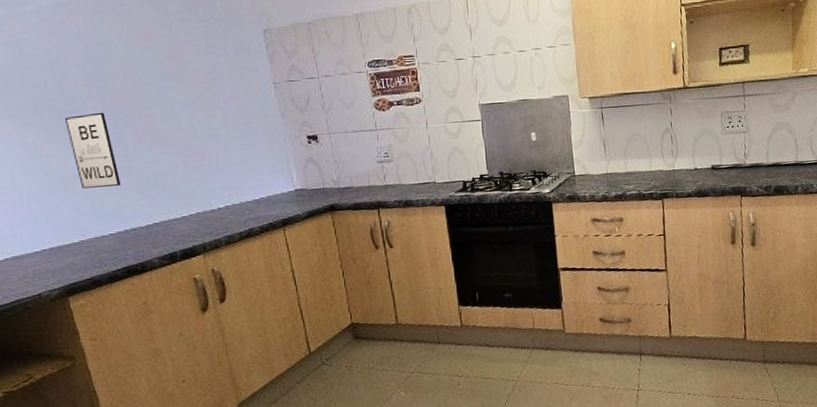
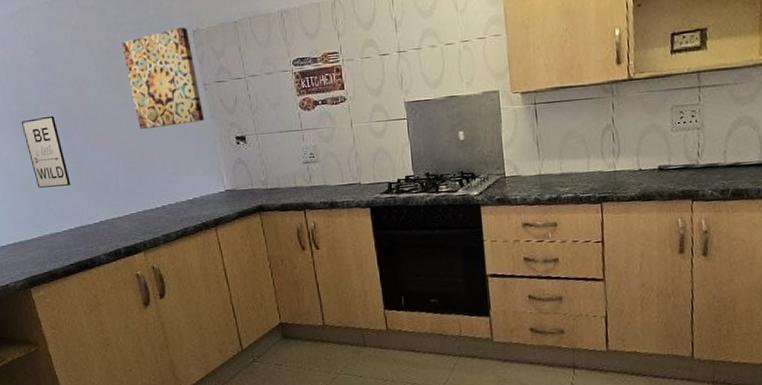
wall art: none [185,26,274,128] -> present [122,27,205,130]

